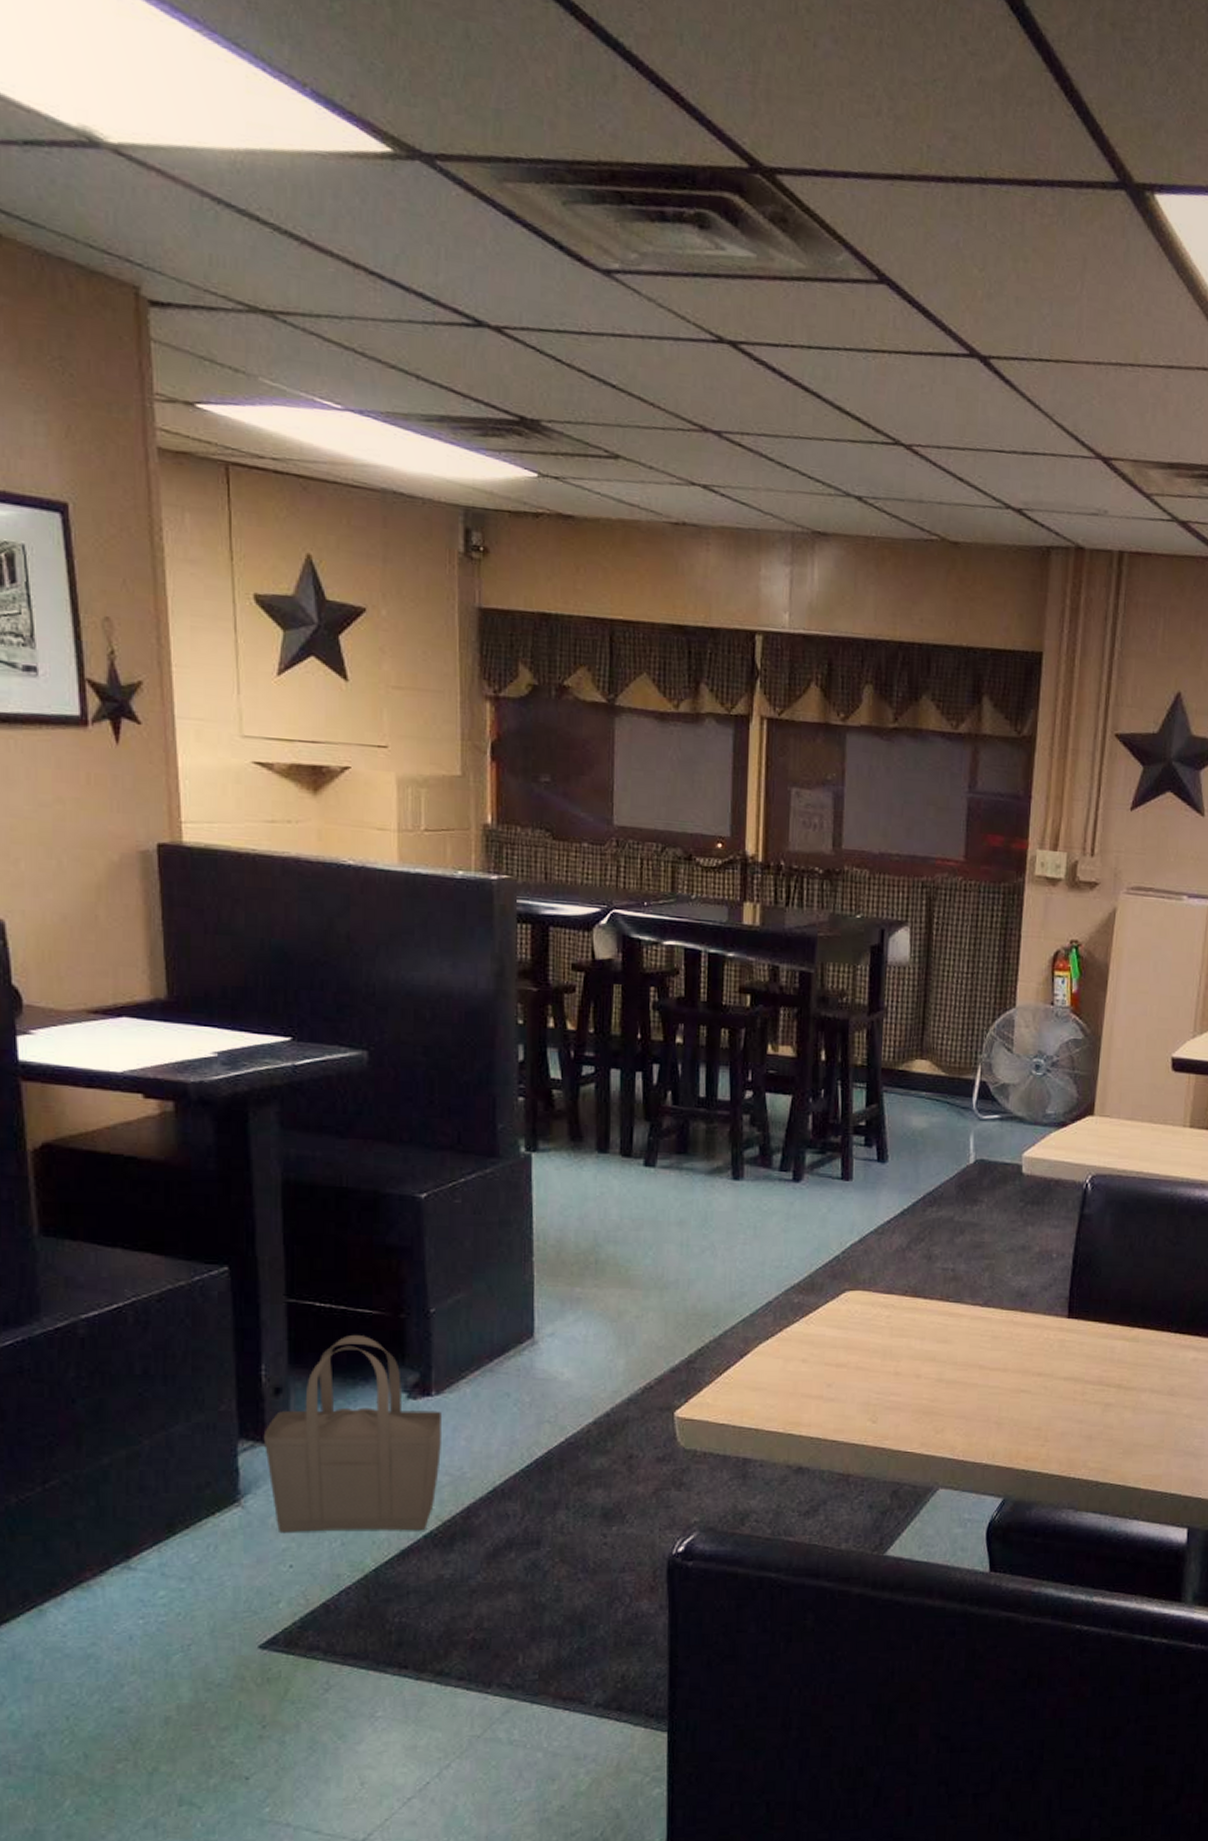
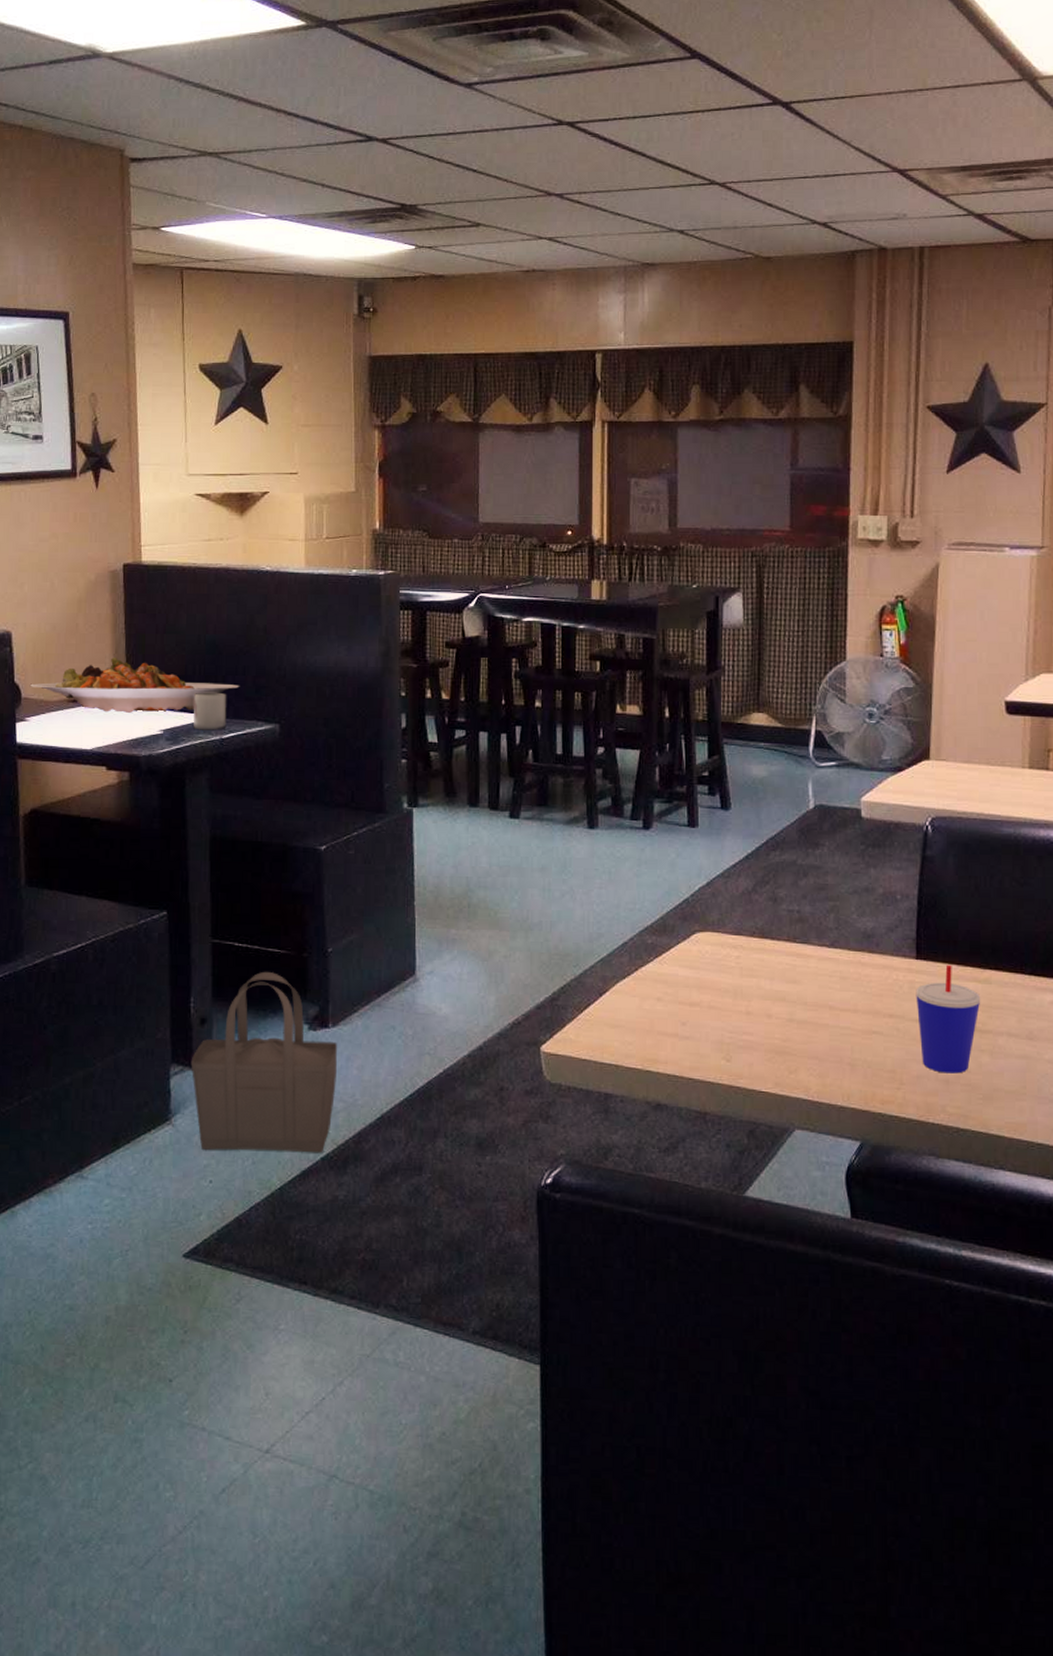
salad: none [33,960,317,1031] -> present [29,658,240,714]
cup: none [256,1008,300,1056] -> present [193,692,227,731]
beverage cup: none [1065,1323,1128,1430] -> present [916,964,981,1074]

